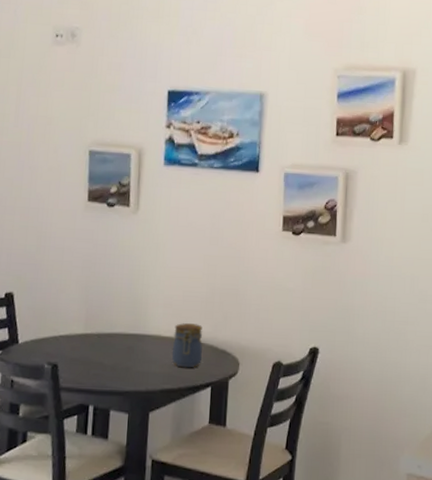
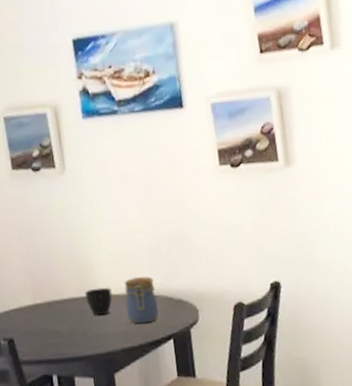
cup: none [134,327,161,355] -> present [84,287,113,316]

